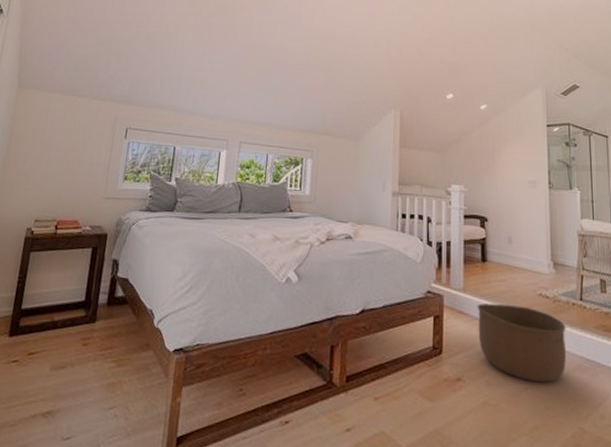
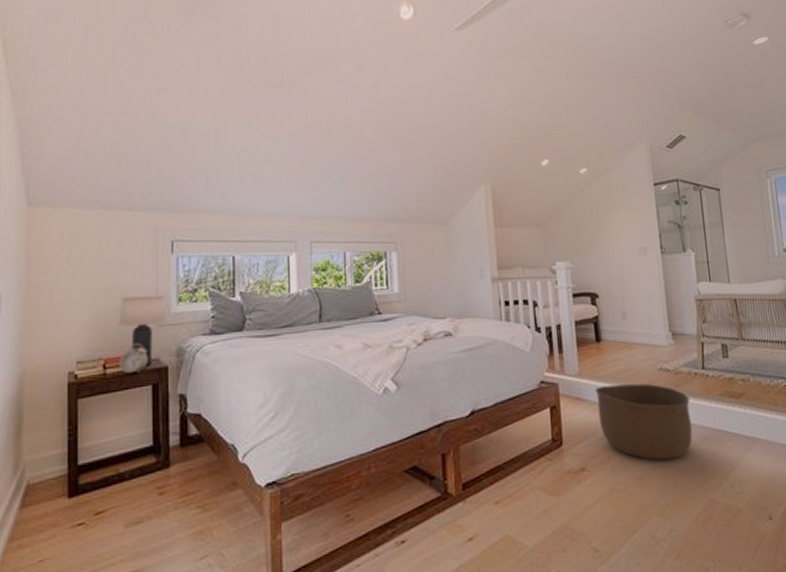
alarm clock: none [68,211,93,237] -> present [119,344,148,374]
table lamp: none [73,171,115,233] -> present [118,295,167,368]

